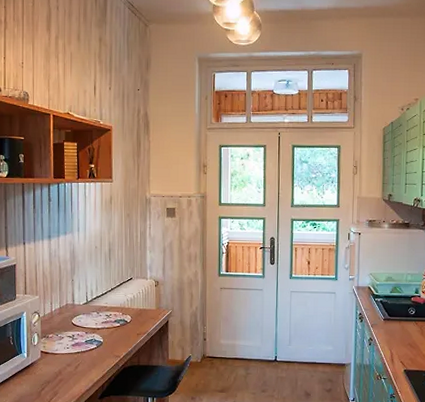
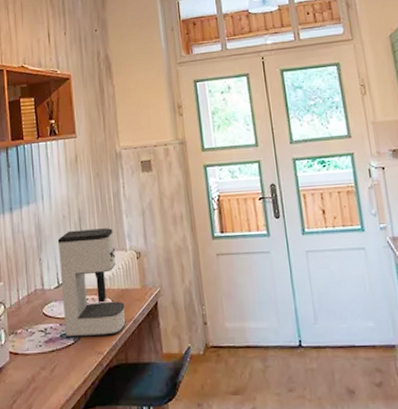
coffee maker: none [89,259,142,344] -> present [57,228,126,338]

